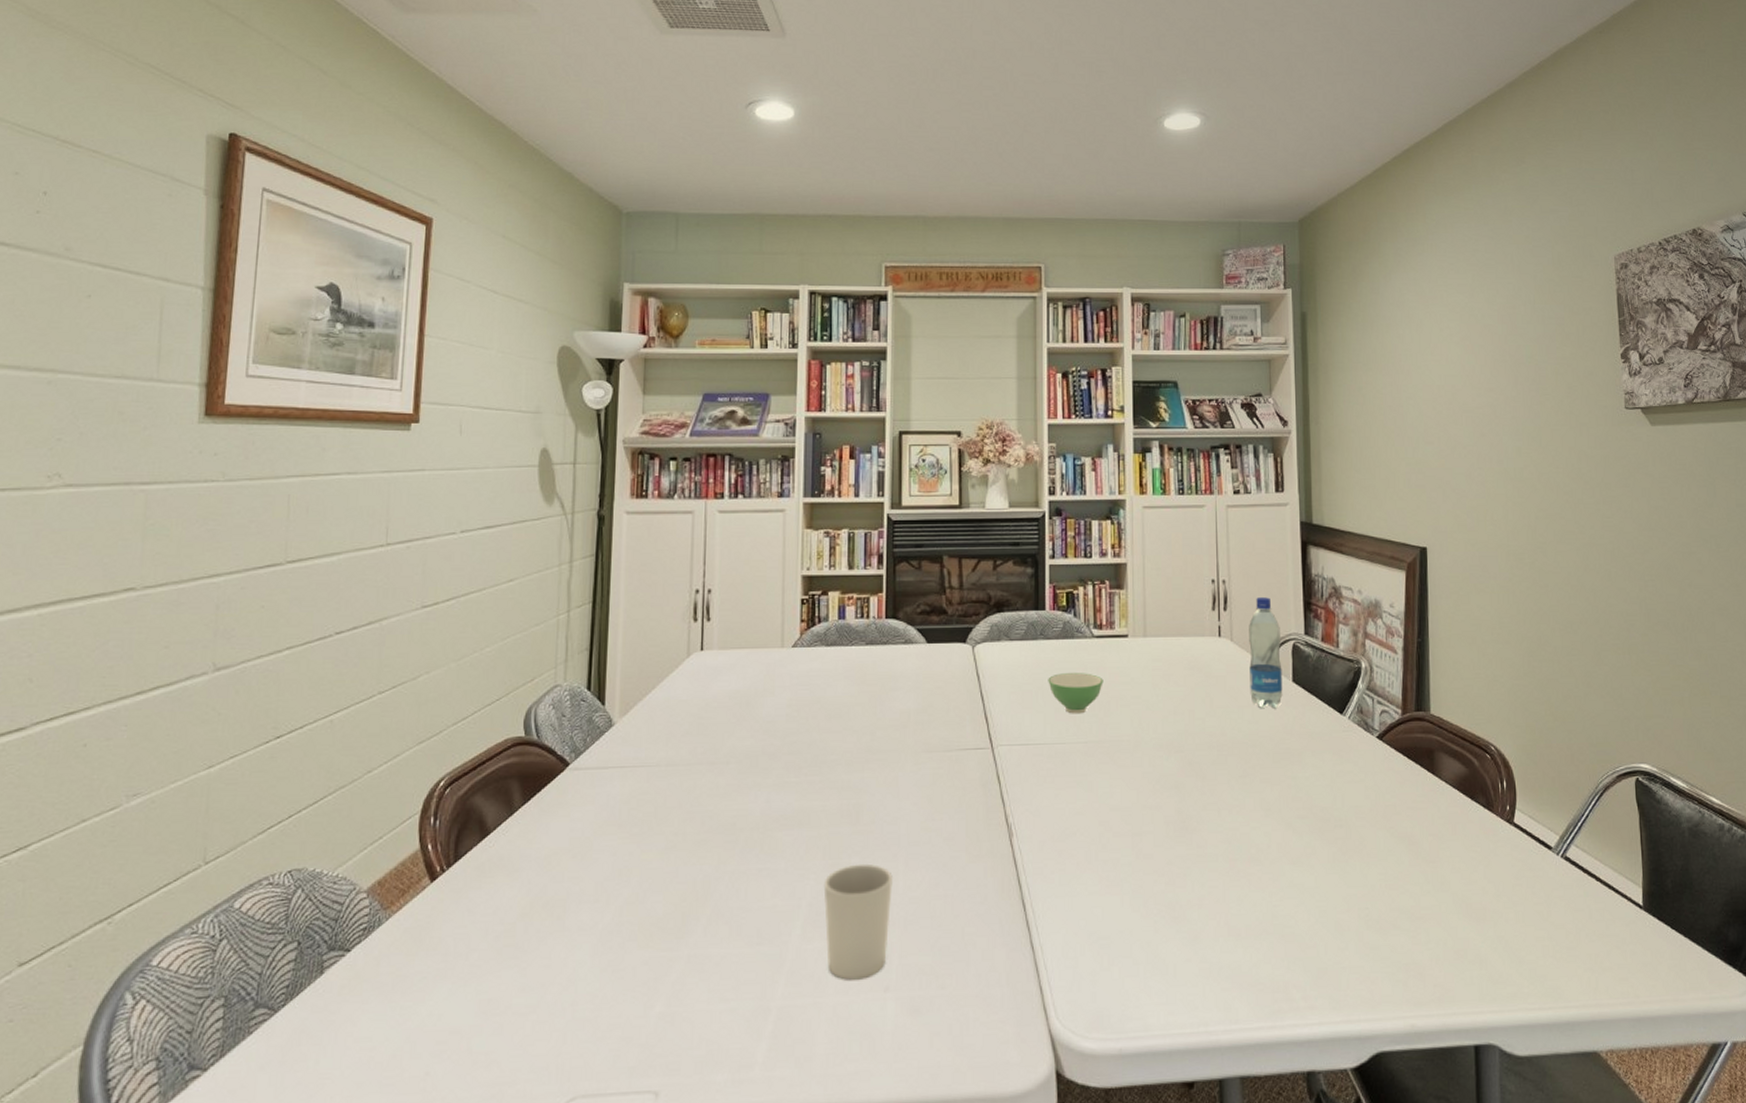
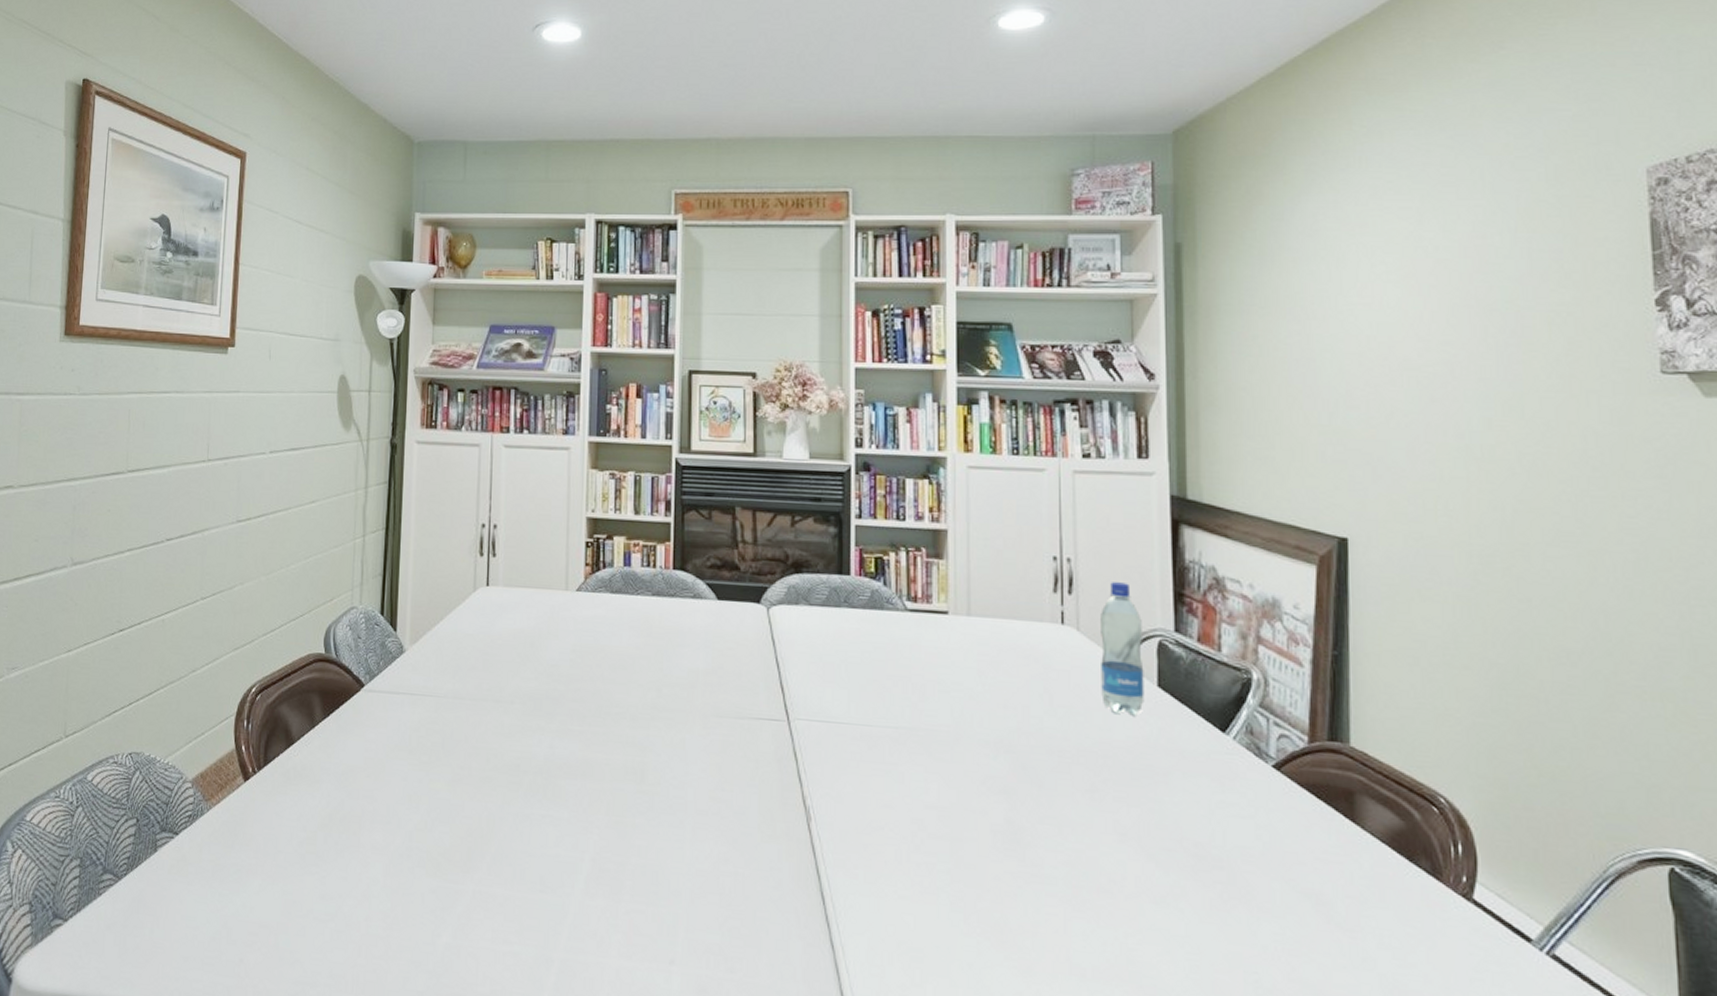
mug: present [823,863,894,980] -> none [607,825,680,947]
bowl: present [1048,673,1103,714] -> none [852,647,918,695]

